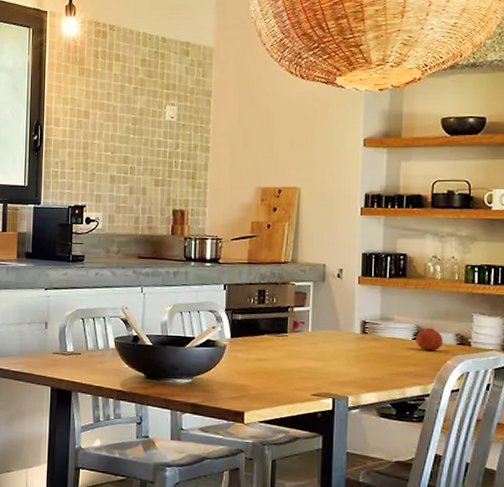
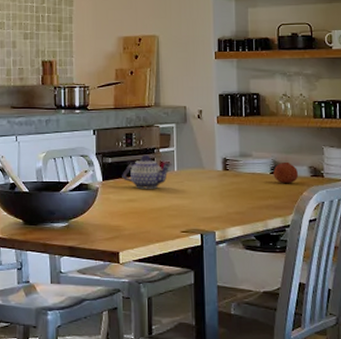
teapot: none [252,313,307,349] -> present [122,154,172,189]

